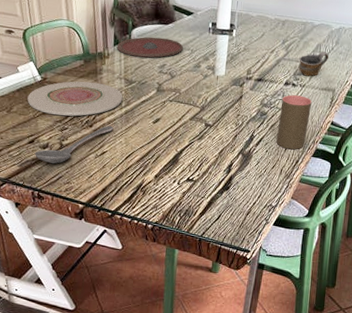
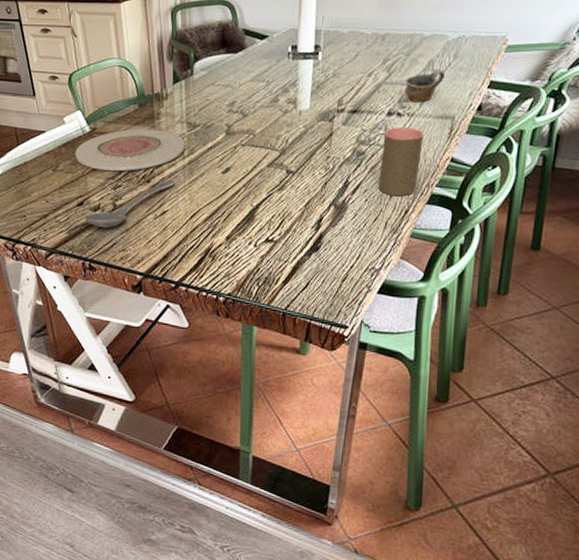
plate: present [117,37,183,58] -> none [177,69,256,95]

